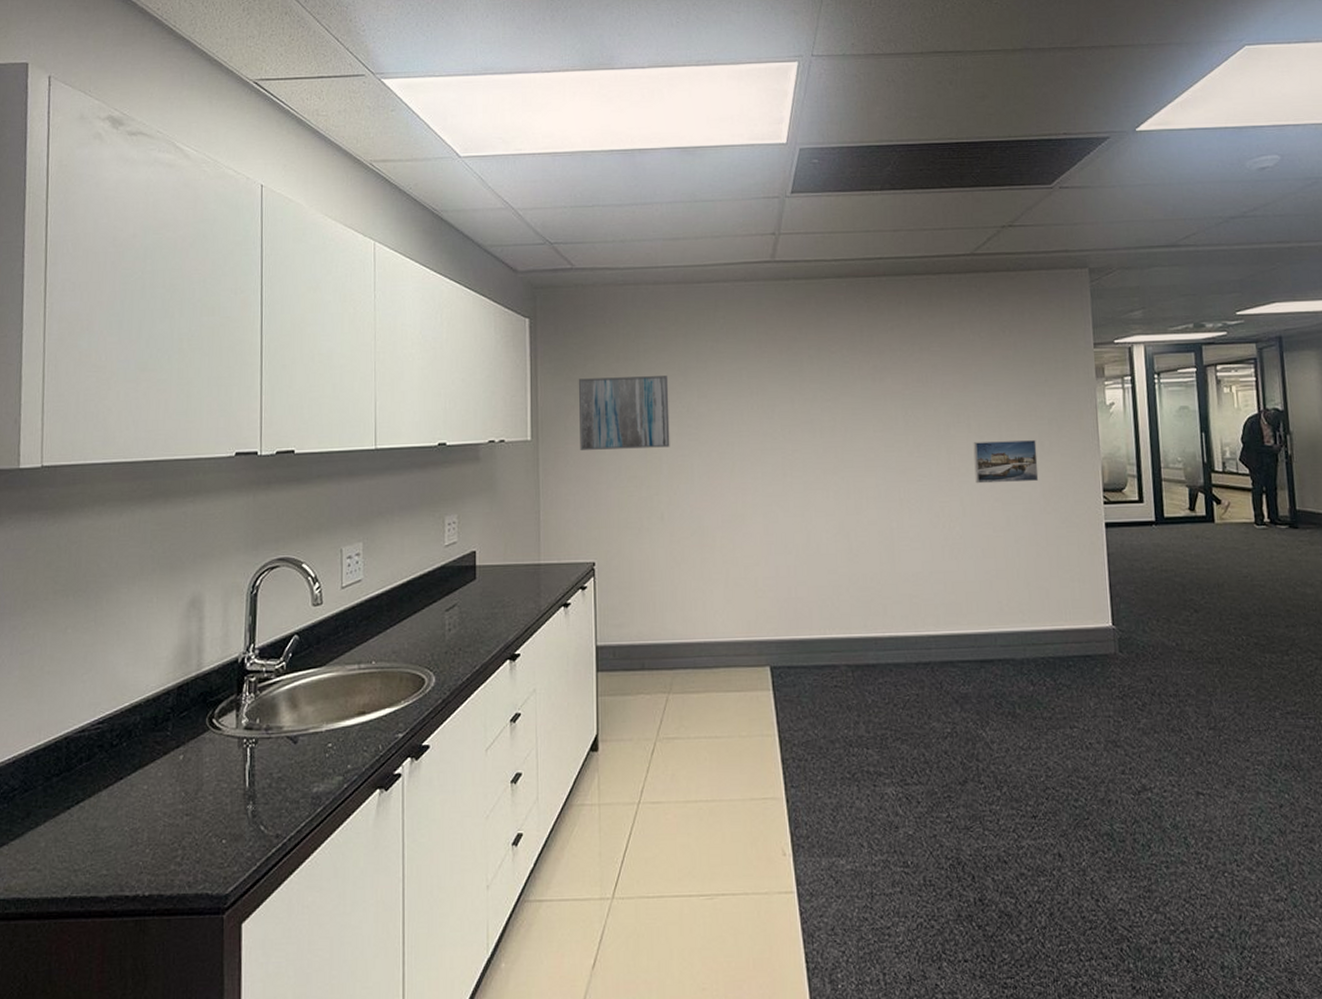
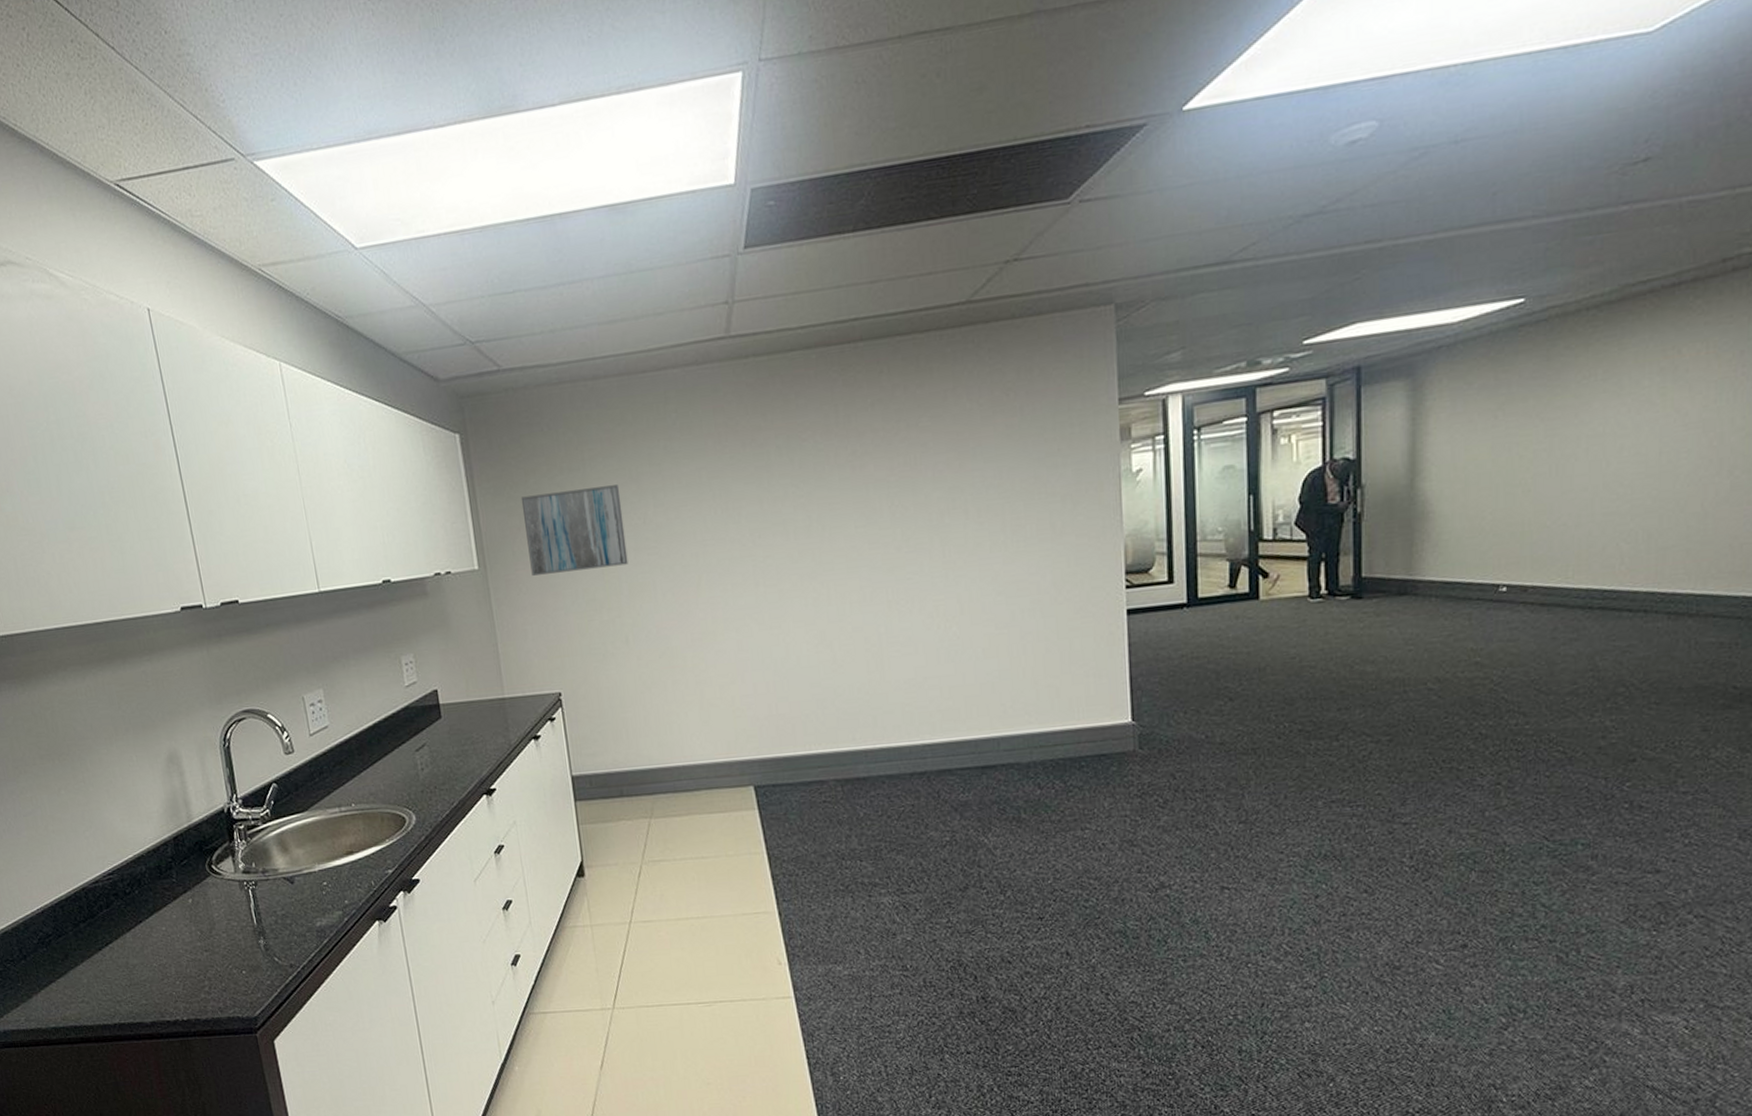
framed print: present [973,439,1039,484] -> none [971,520,1049,577]

